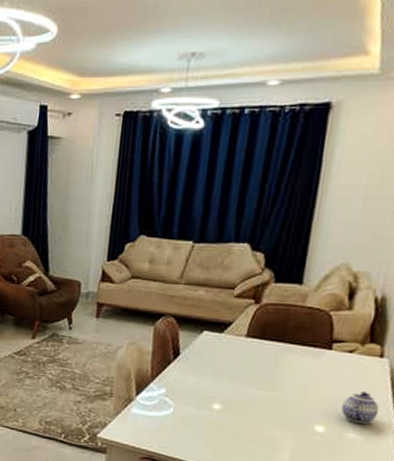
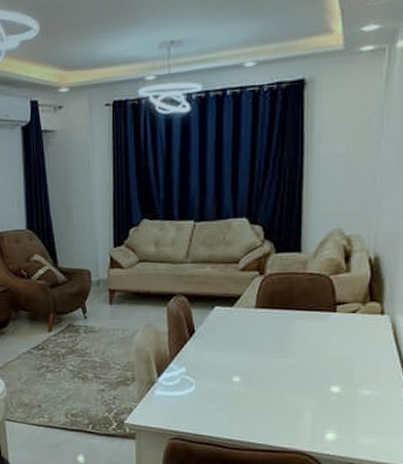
teapot: present [341,390,380,424] -> none [353,348,387,379]

